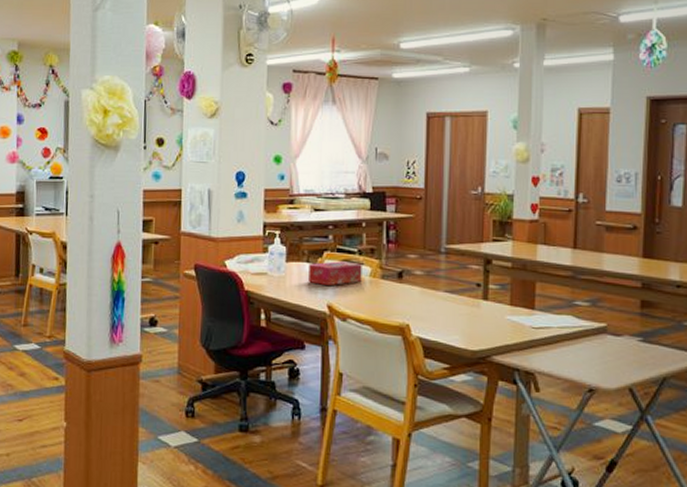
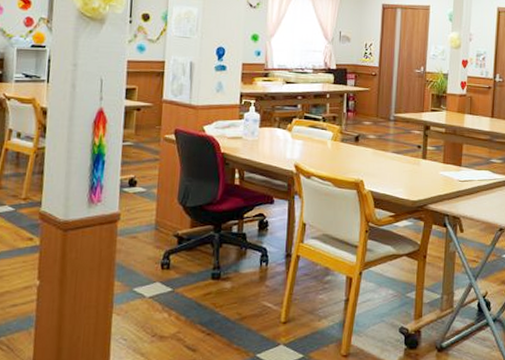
tissue box: present [307,261,362,286] -> none [278,127,325,149]

